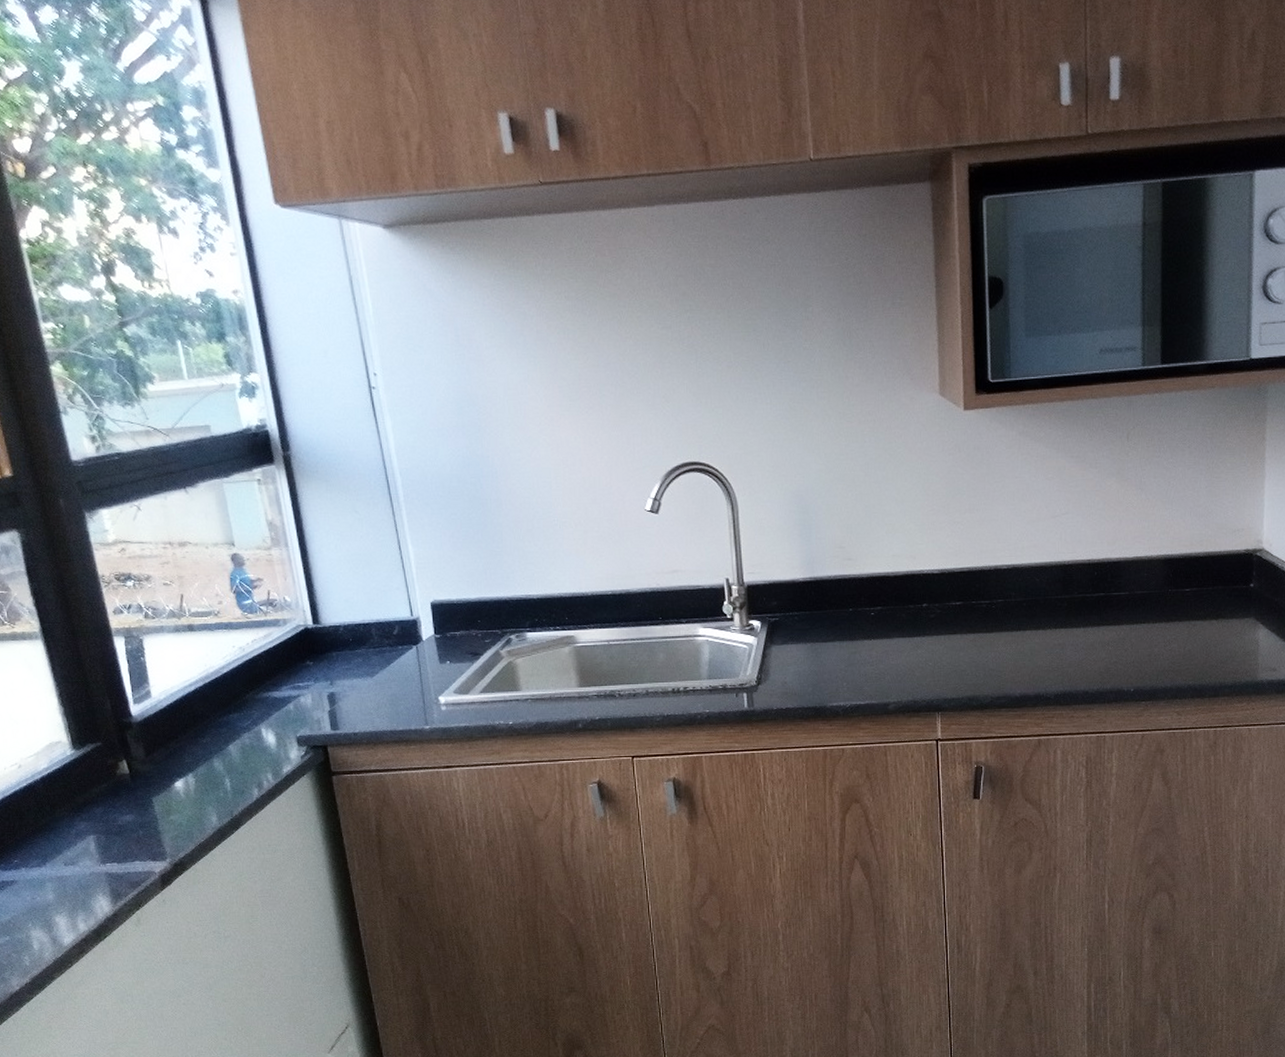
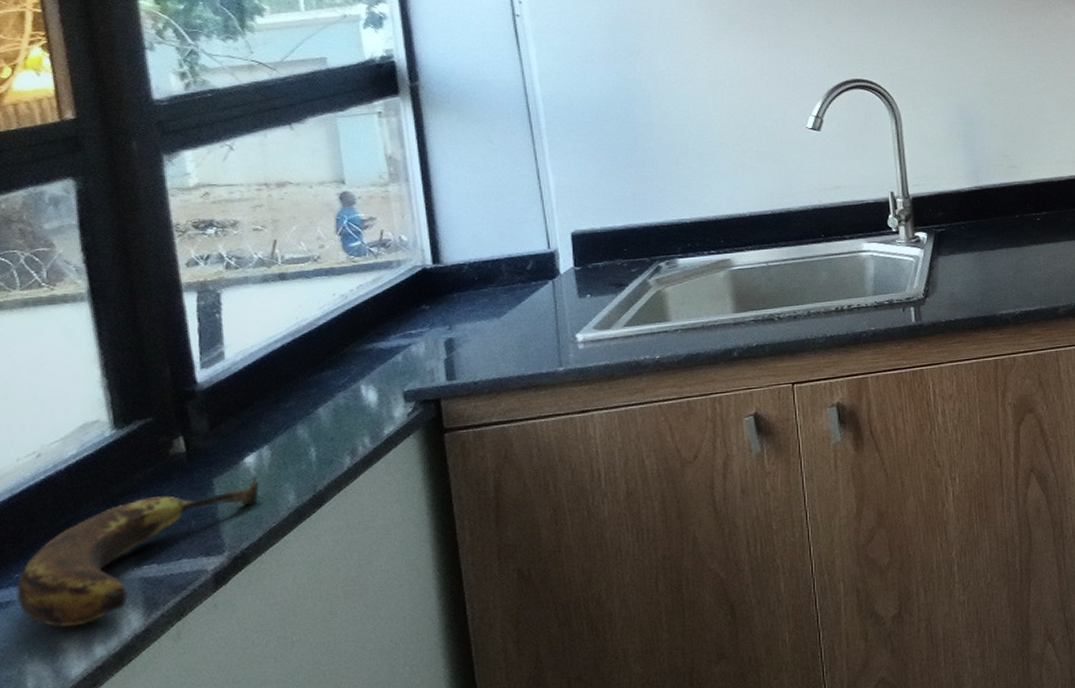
banana: none [17,797,189,905] -> present [16,474,259,628]

